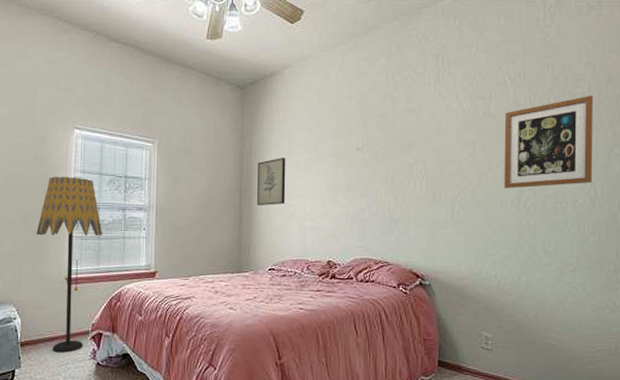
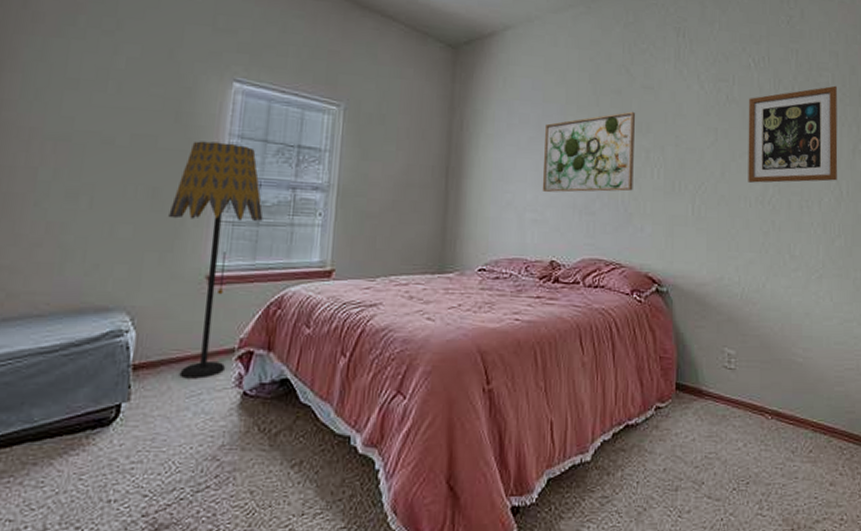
wall art: present [257,158,286,205] -> none [467,134,505,191]
wall art: none [319,131,399,204] -> present [542,111,635,193]

